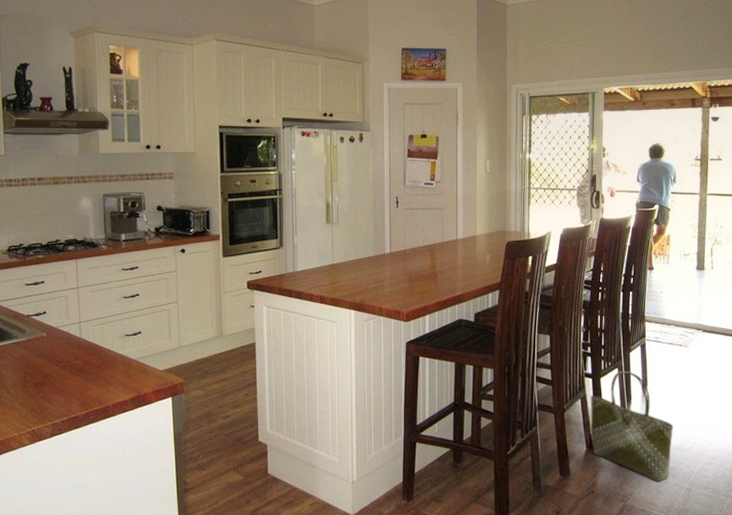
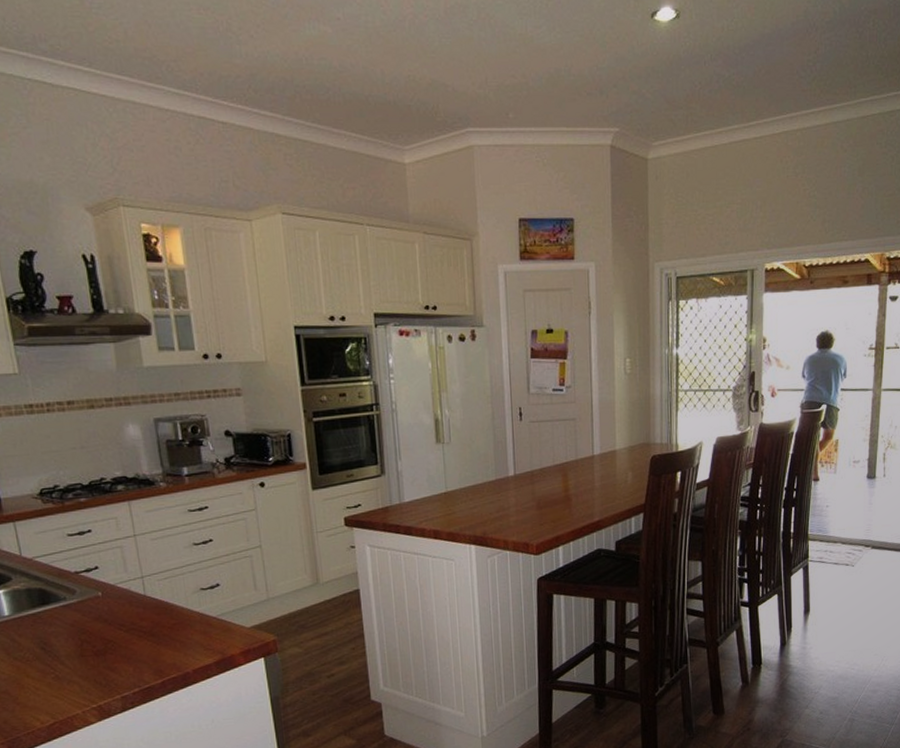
shopping bag: present [591,370,674,482] -> none [747,596,838,714]

